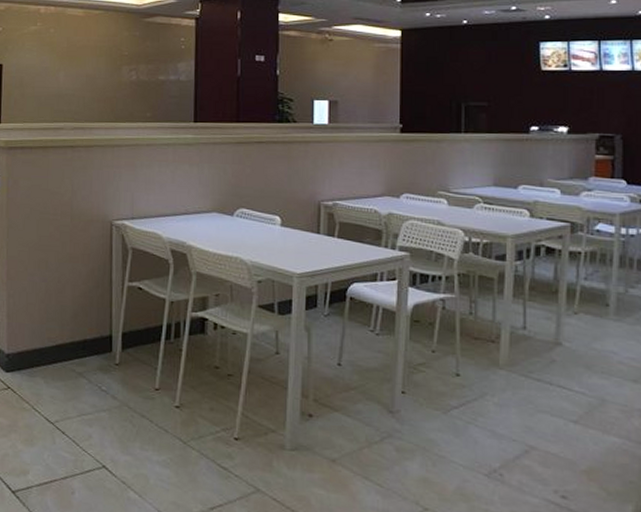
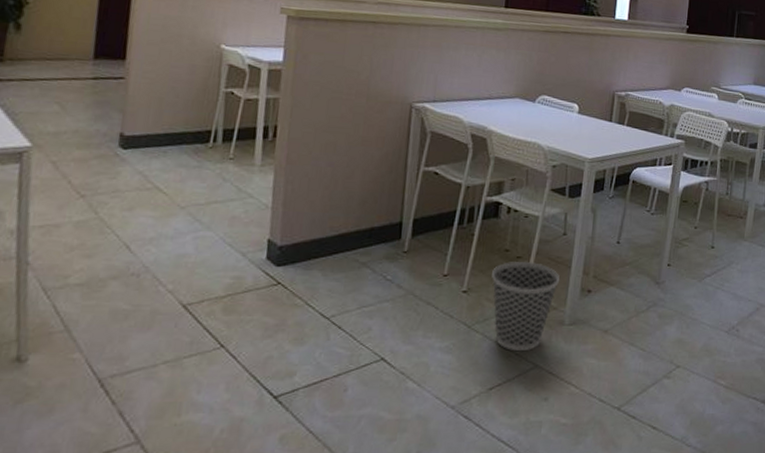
wastebasket: none [203,379,275,474] -> present [492,261,560,352]

